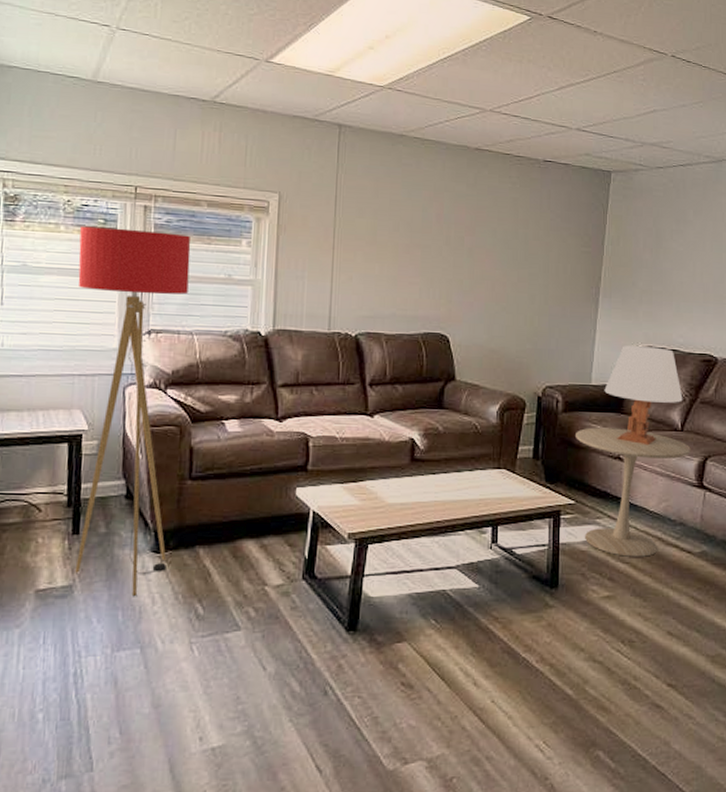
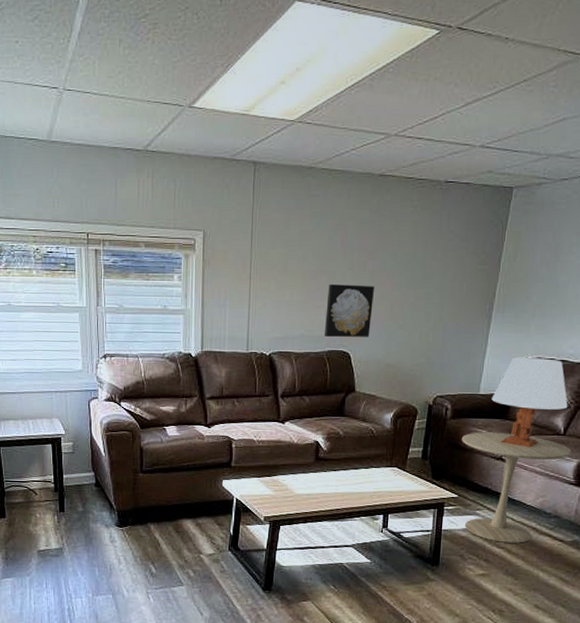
floor lamp: present [74,226,191,595] -> none [47,270,133,557]
wall art: none [418,259,475,319] -> present [324,284,375,337]

